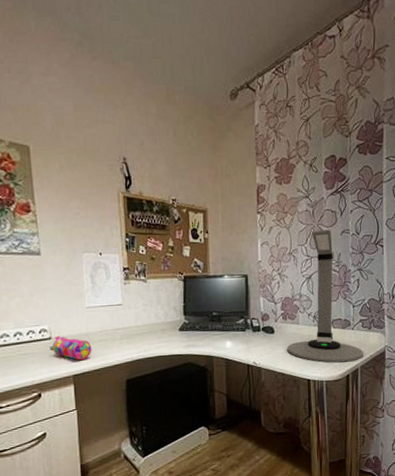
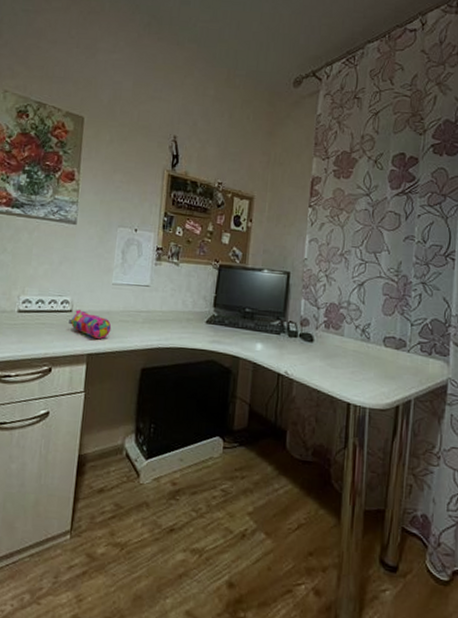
desk lamp: present [287,229,364,363] -> none [326,232,420,390]

